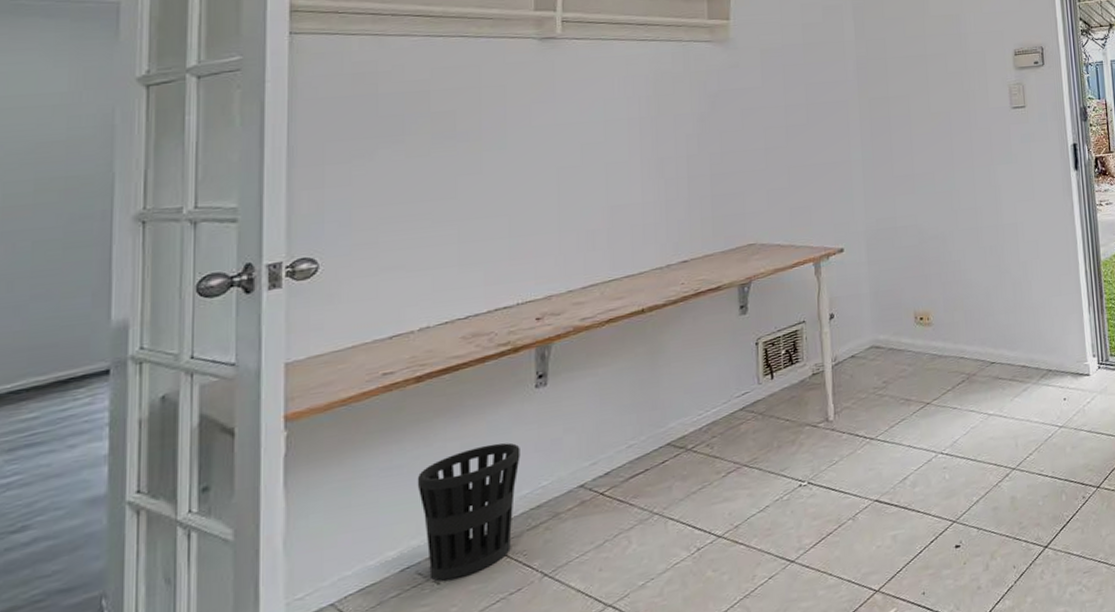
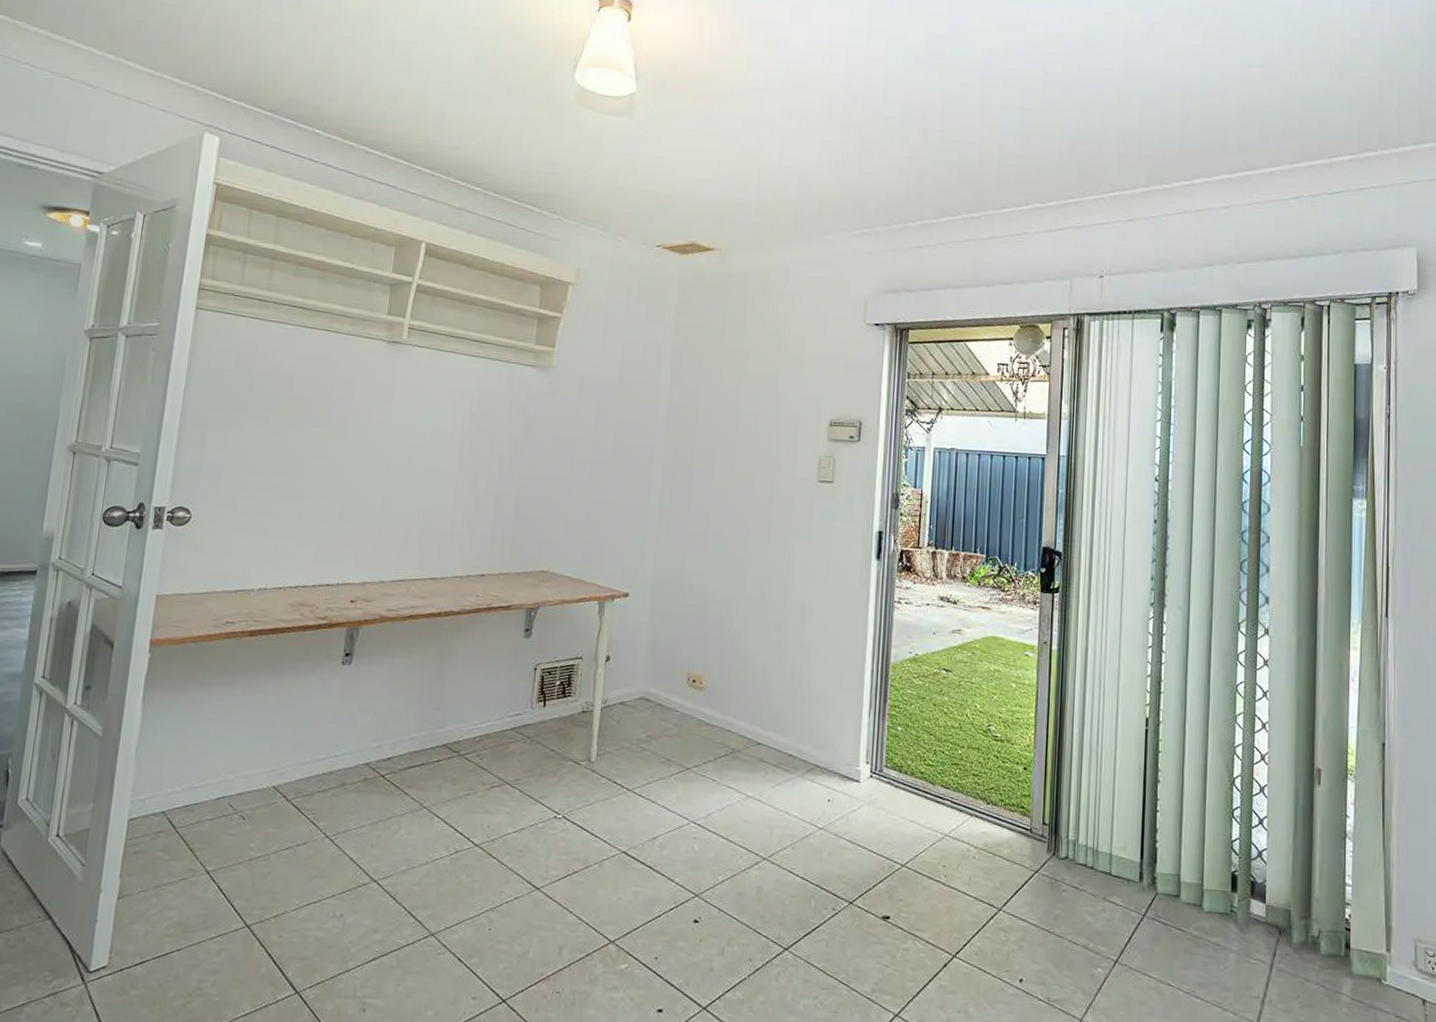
wastebasket: present [417,442,520,581] -> none [238,705,323,819]

